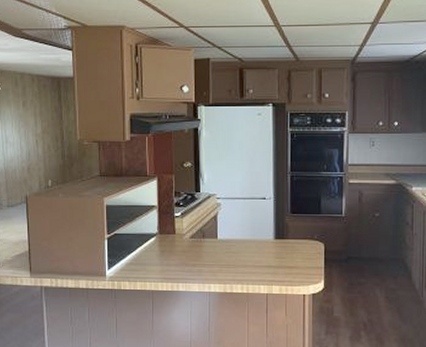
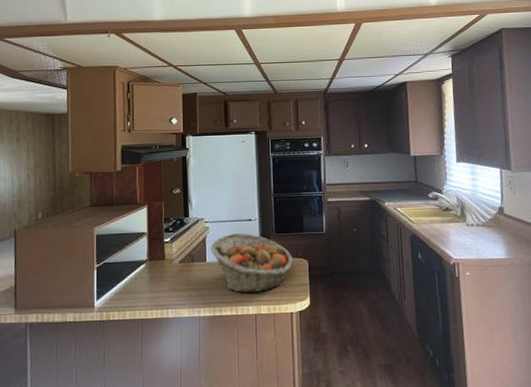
fruit basket: none [221,211,309,273] -> present [210,233,294,294]

